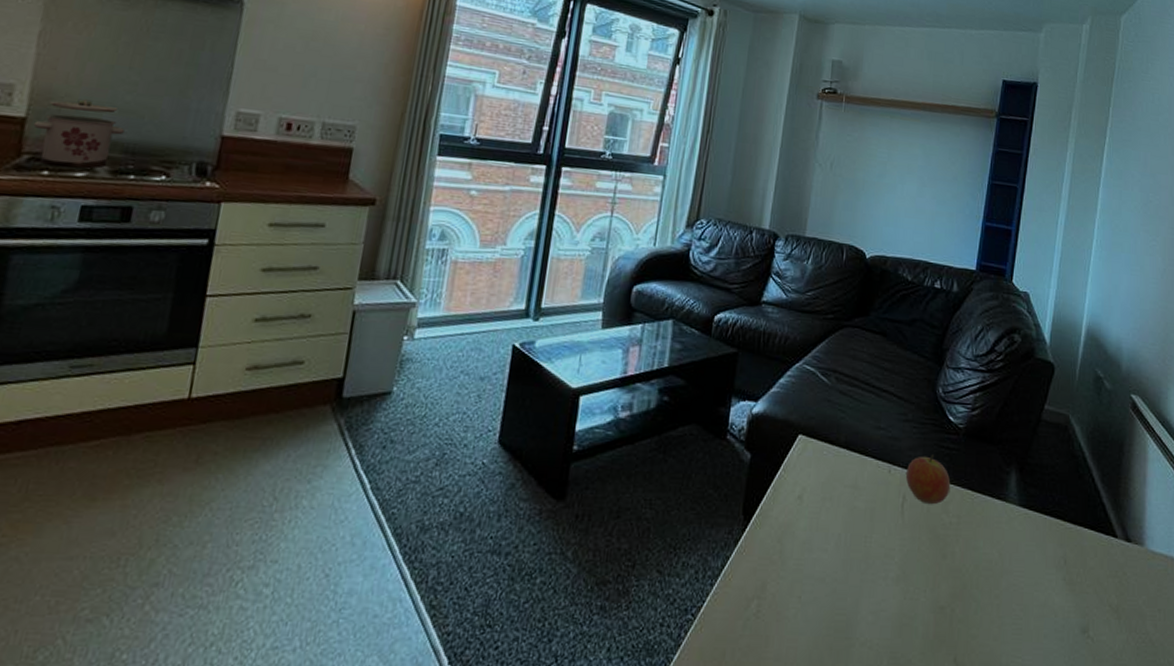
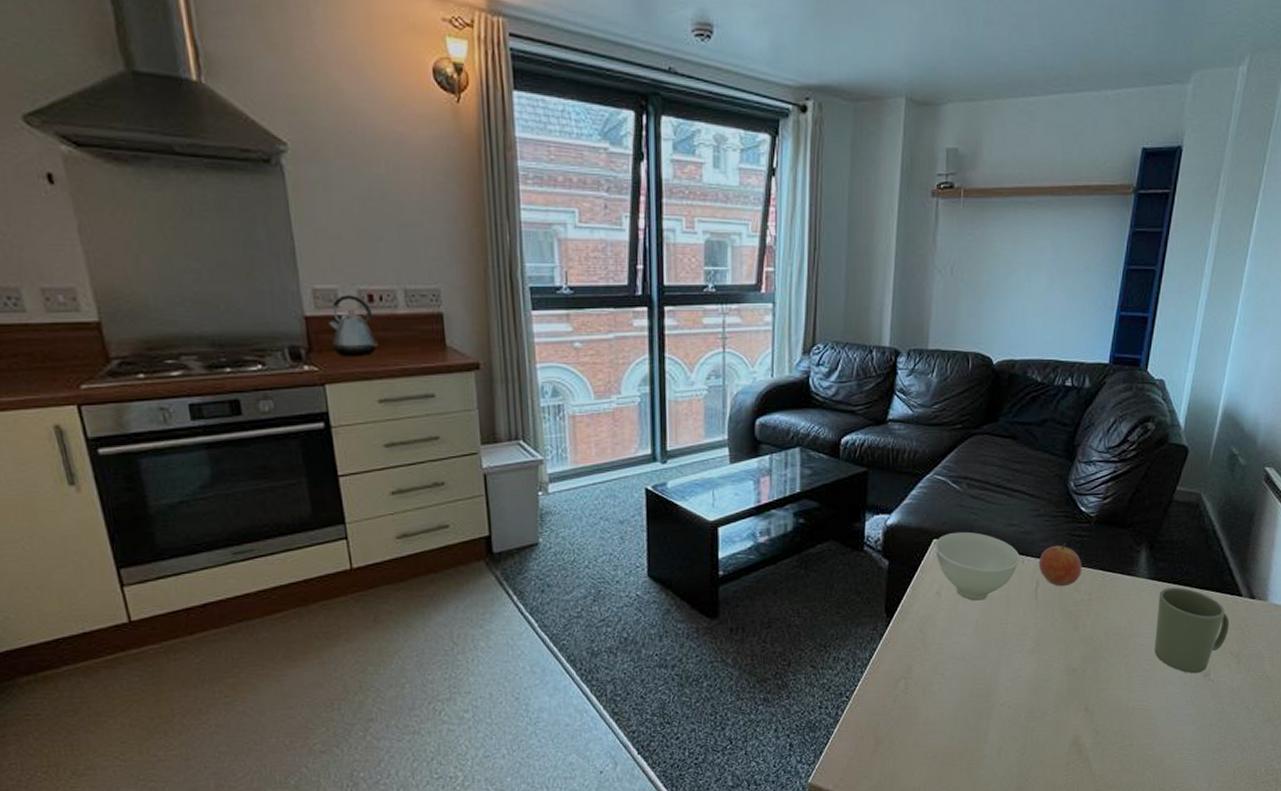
cooking pot: present [33,99,125,169] -> none [110,295,204,369]
kettle: none [240,120,287,179] -> present [327,295,379,356]
bowl: none [799,429,887,511] -> present [934,531,1020,601]
mug: none [1027,518,1106,628] -> present [1154,587,1230,674]

